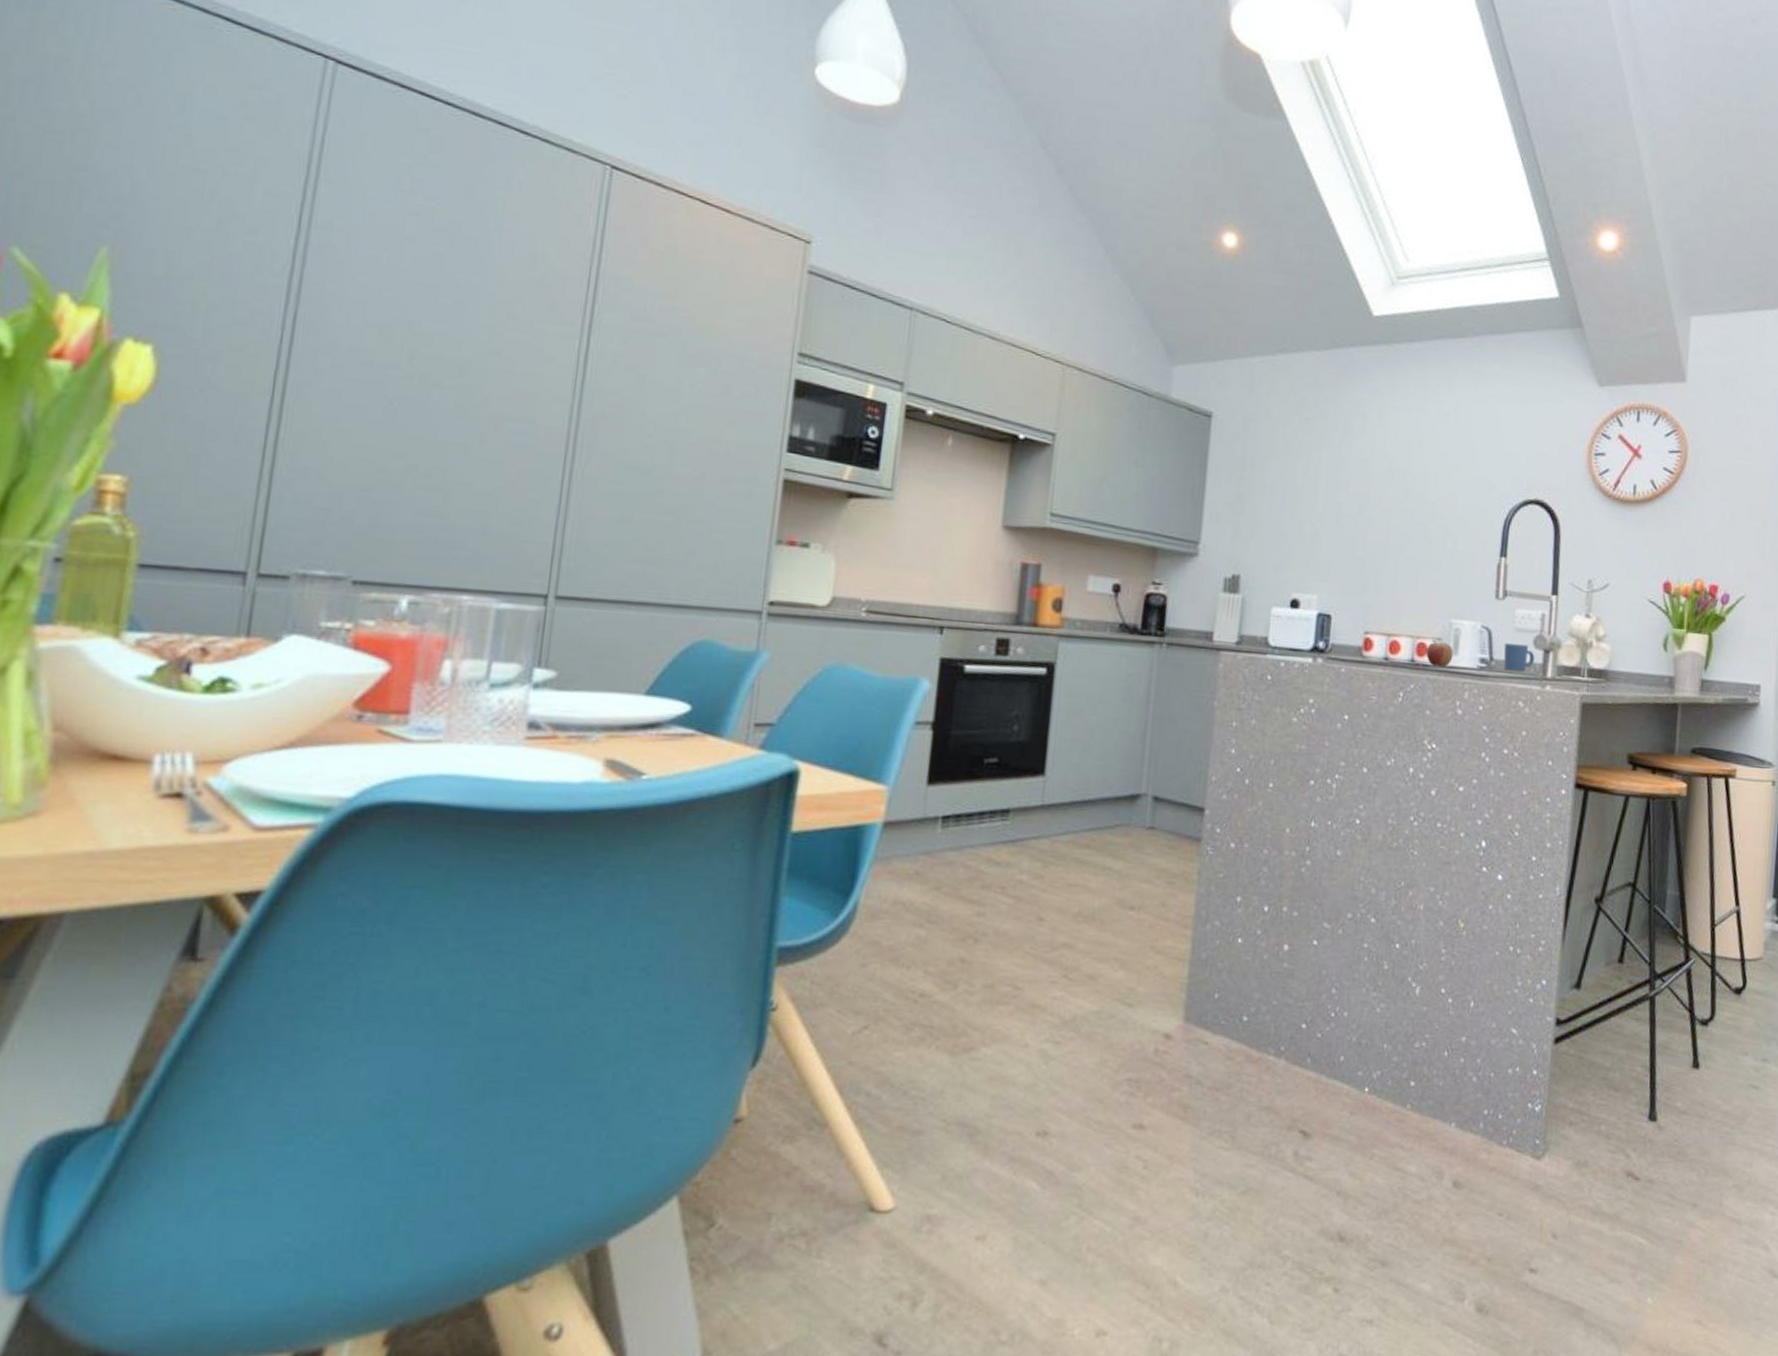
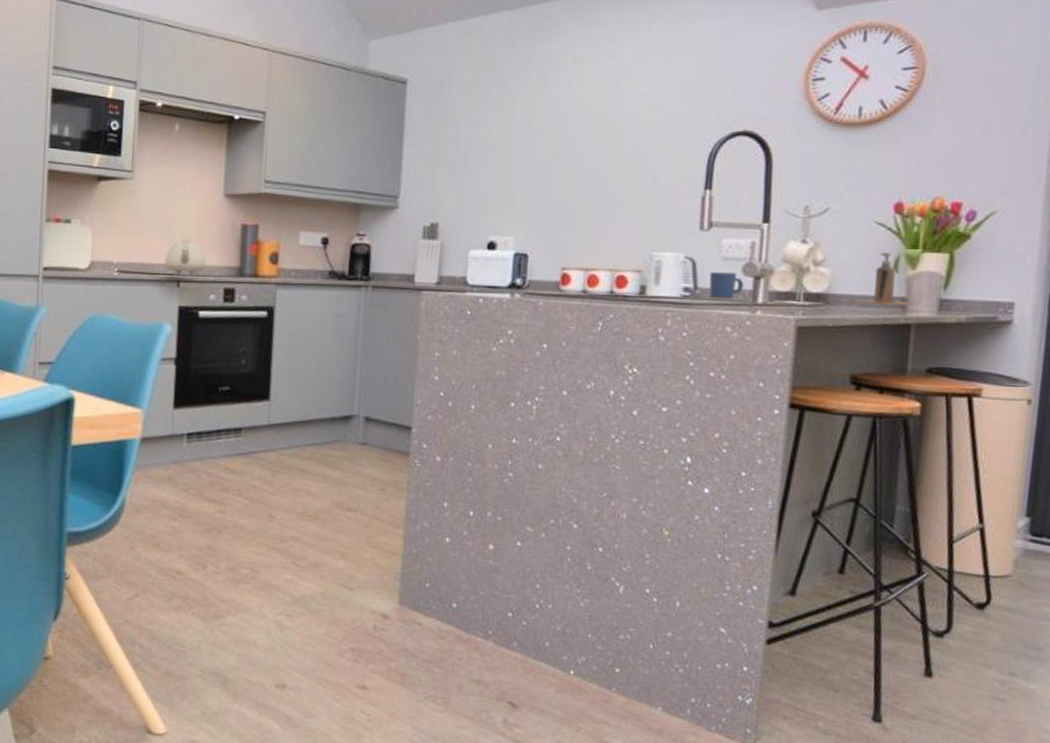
teapot: none [925,575,978,622] -> present [164,238,207,276]
fruit: present [1426,639,1454,668] -> none [625,272,655,298]
soap dispenser: none [1628,631,1678,685] -> present [851,252,911,306]

